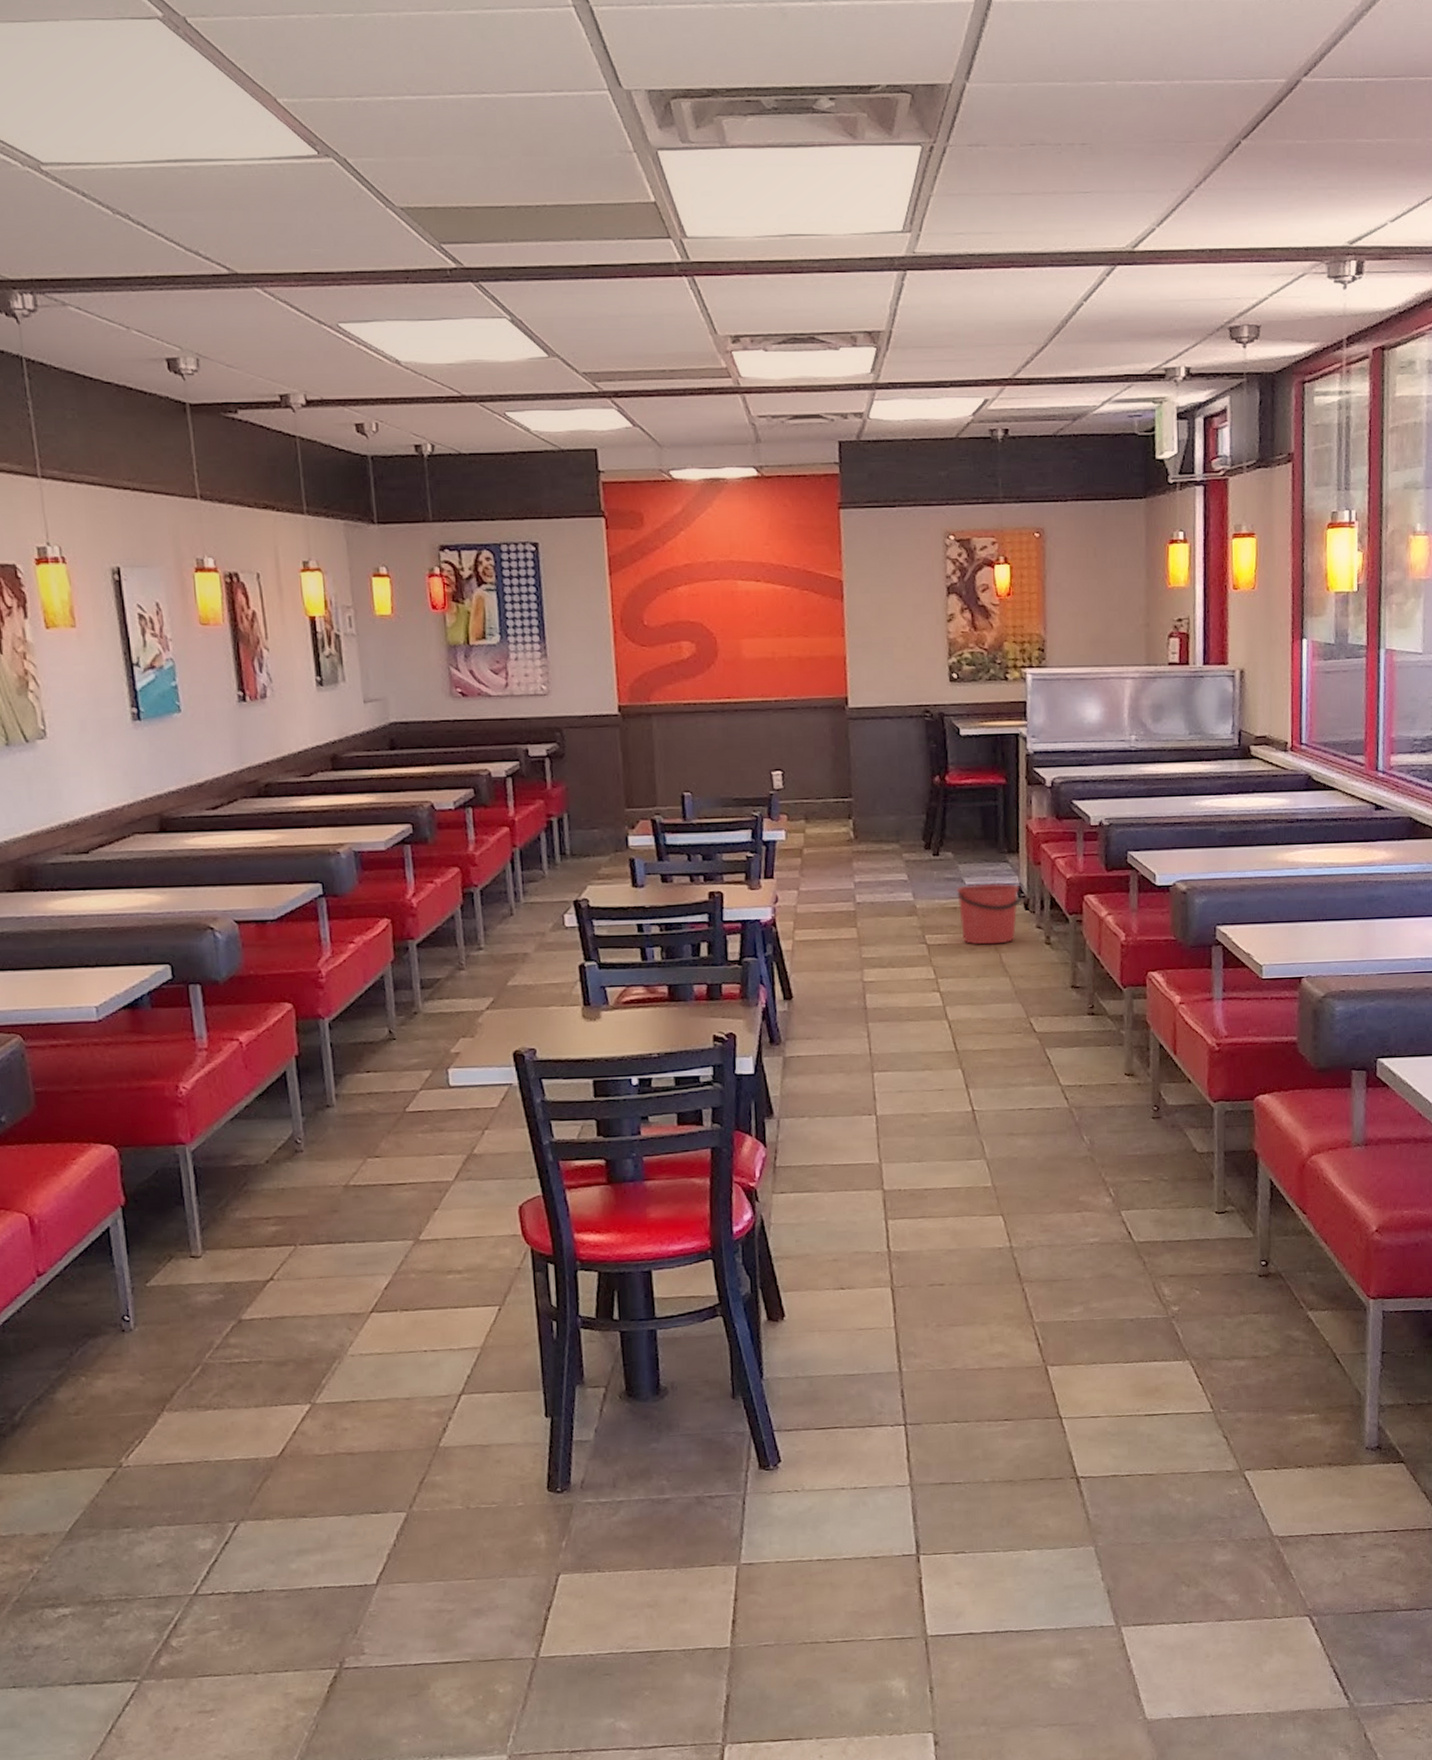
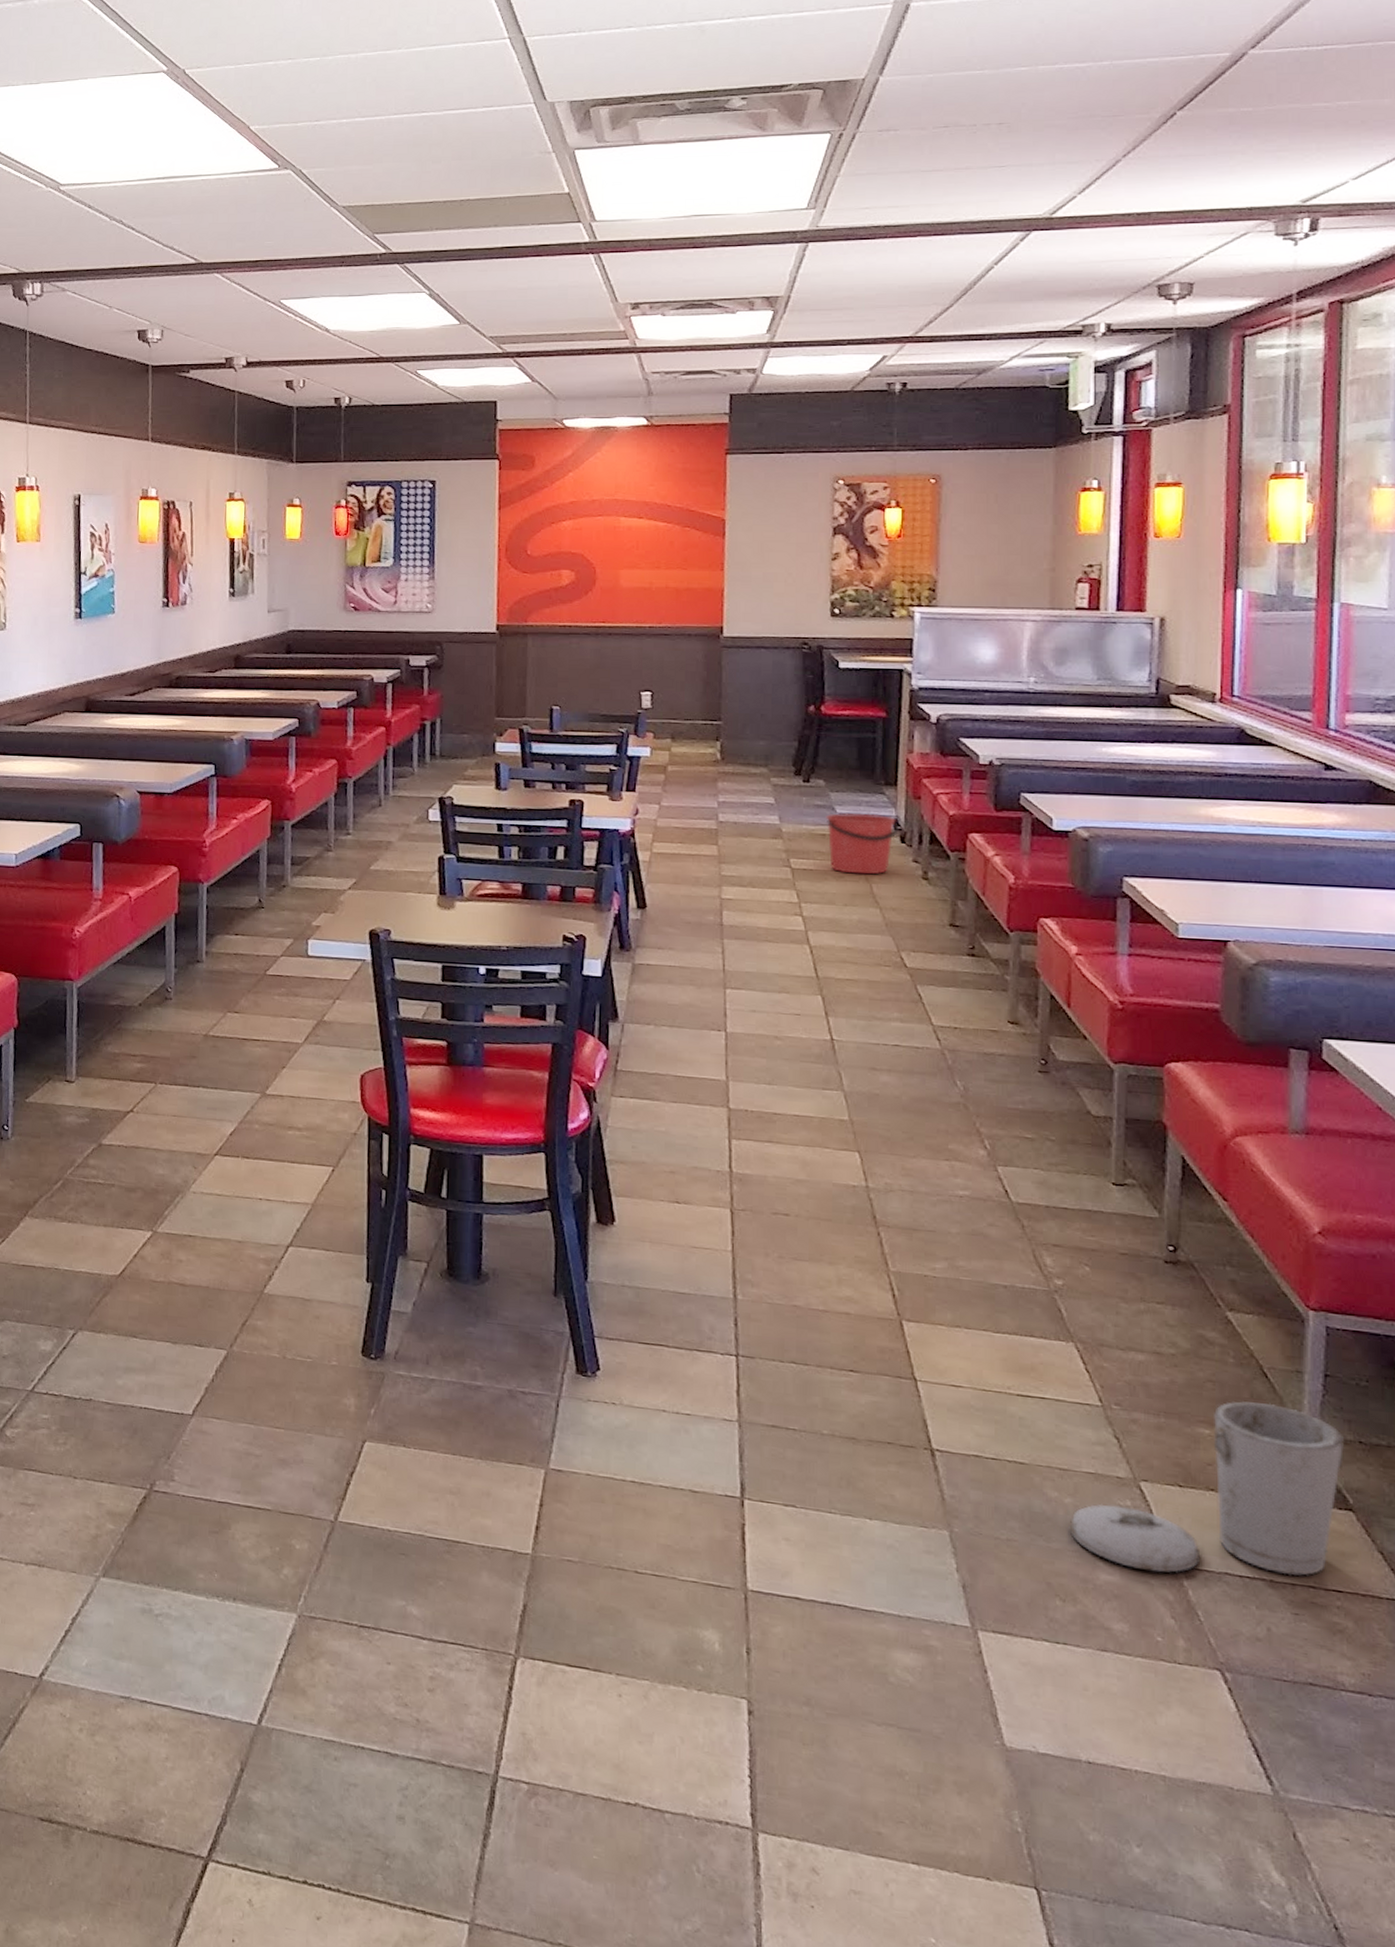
trash can: none [1190,1384,1398,1547] -> present [1069,1401,1345,1577]

